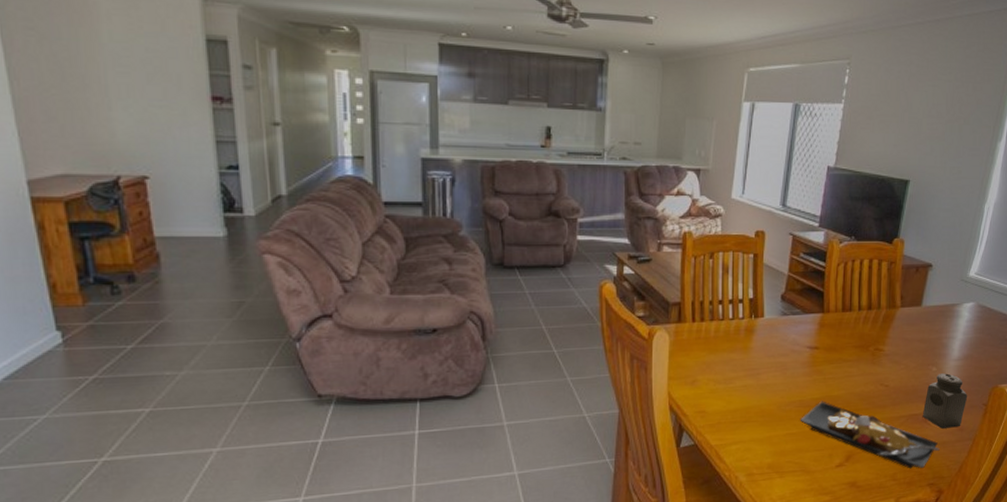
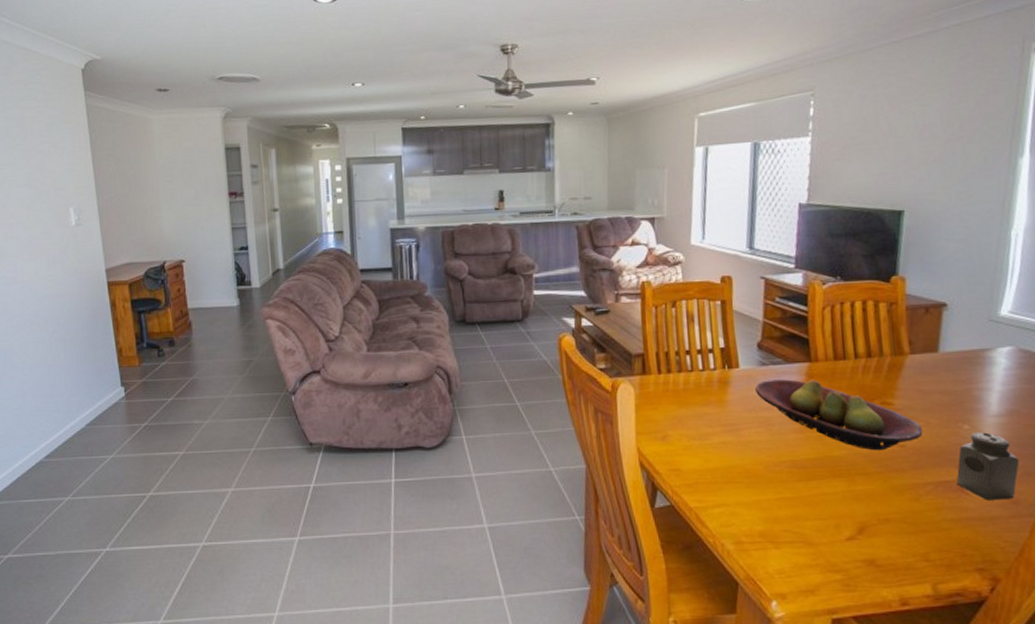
fruit bowl: none [776,328,903,391] -> present [755,379,923,451]
plate: present [801,401,940,469] -> none [795,462,987,549]

